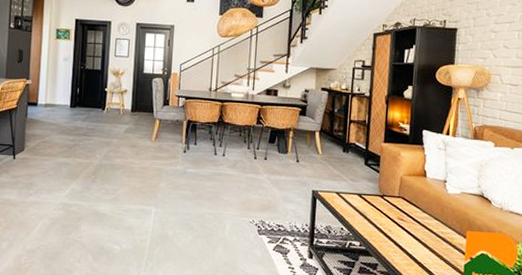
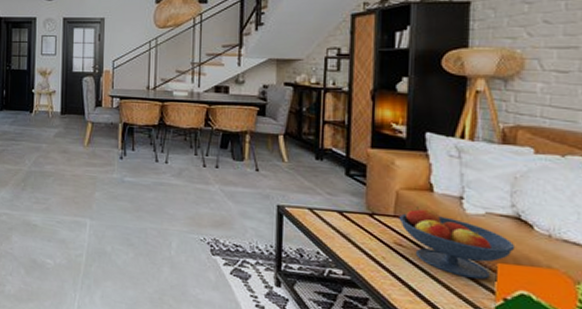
fruit bowl: none [402,189,480,244] -> present [399,207,516,280]

